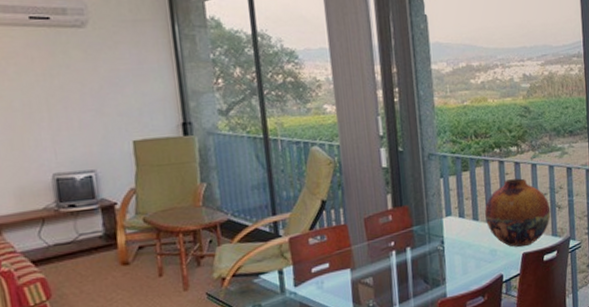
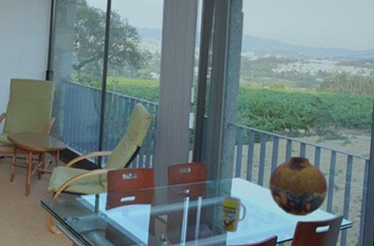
mug: none [435,239,465,282] -> present [221,196,247,232]

